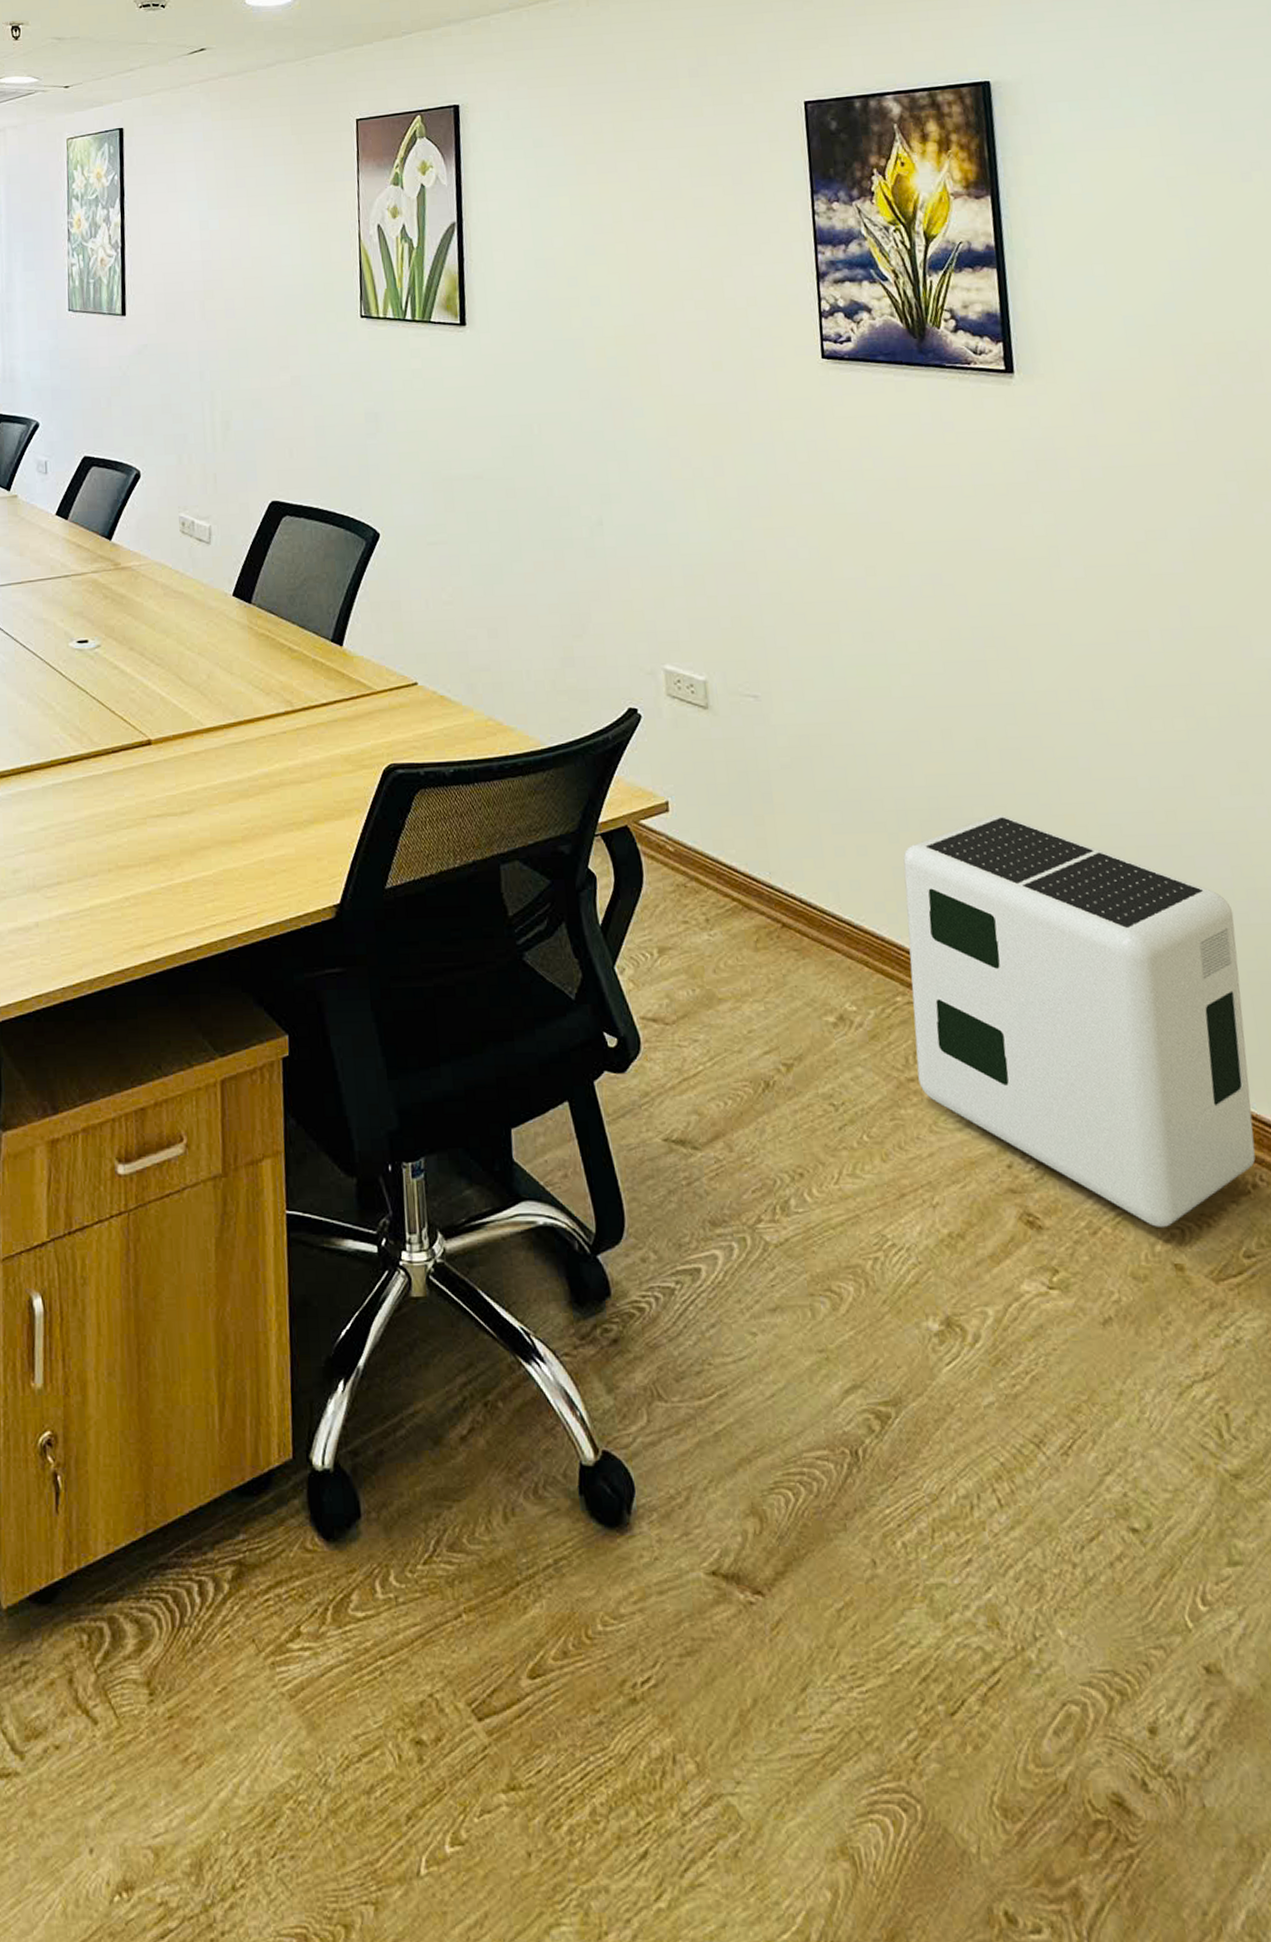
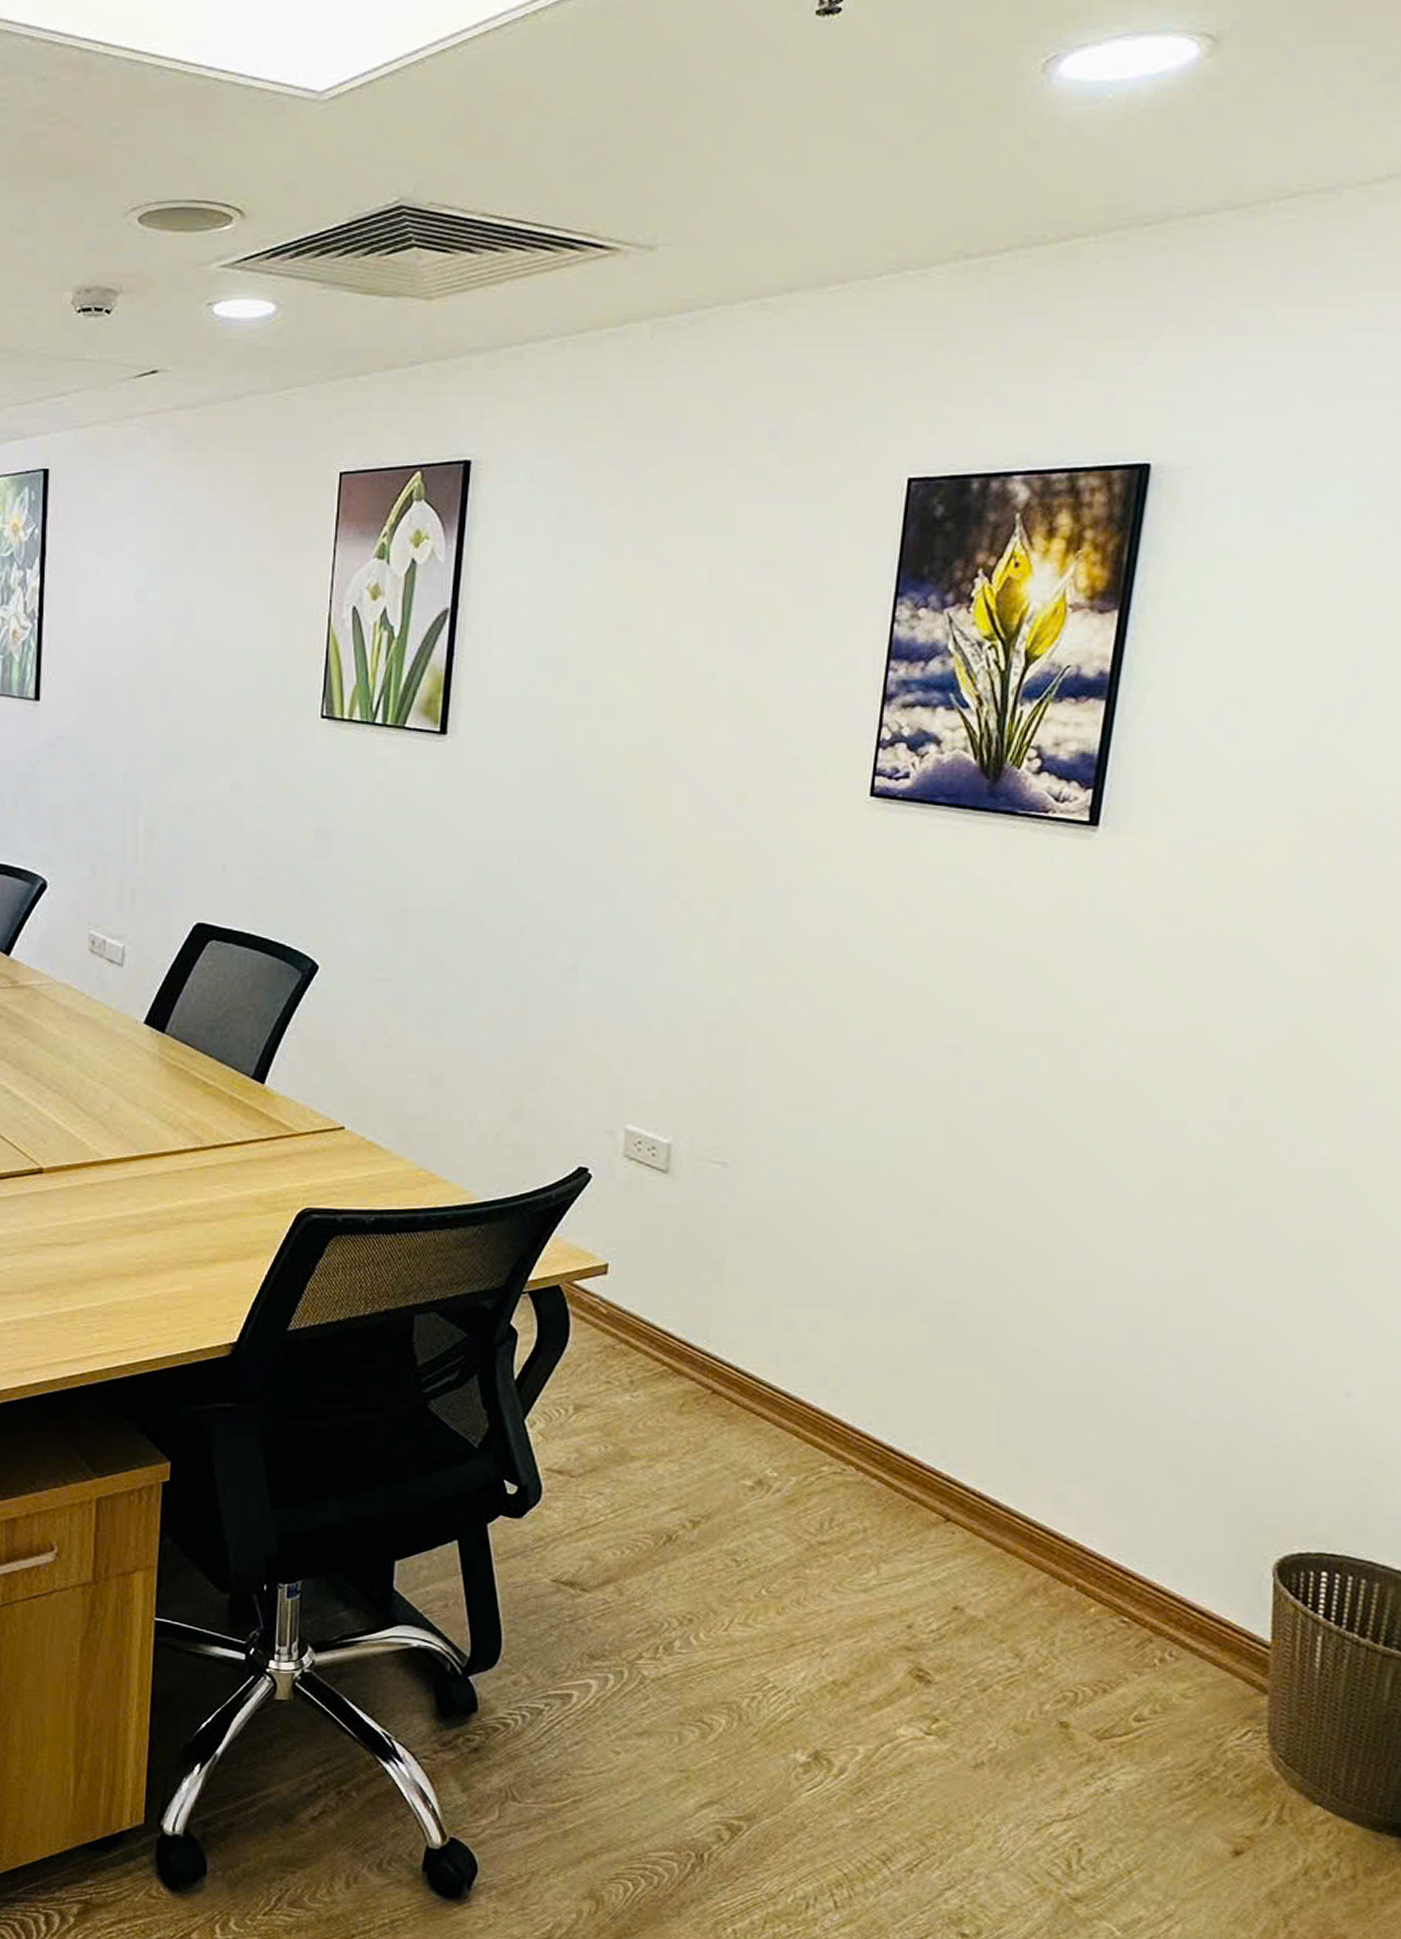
air purifier: present [903,814,1256,1227] -> none [830,1298,1208,1690]

